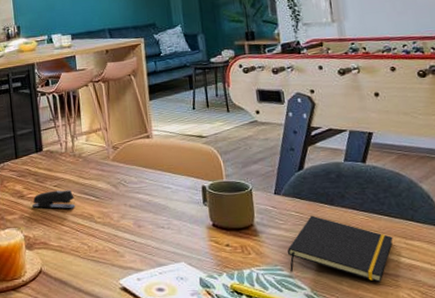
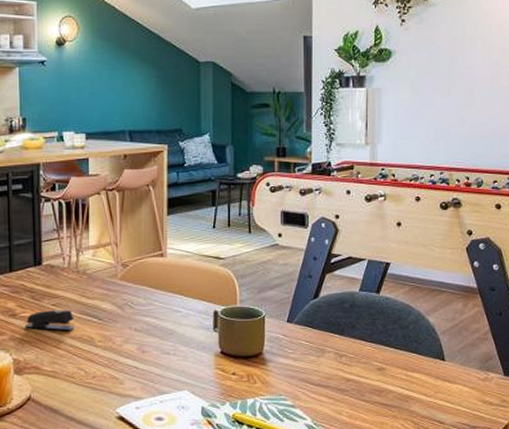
notepad: present [288,215,393,283] -> none [294,345,395,413]

